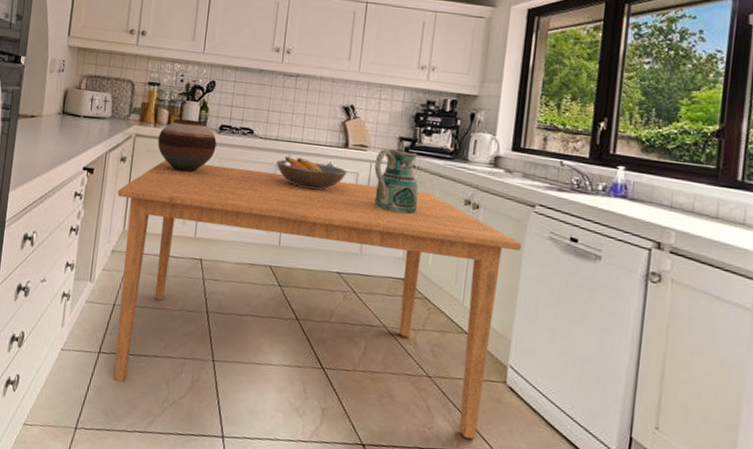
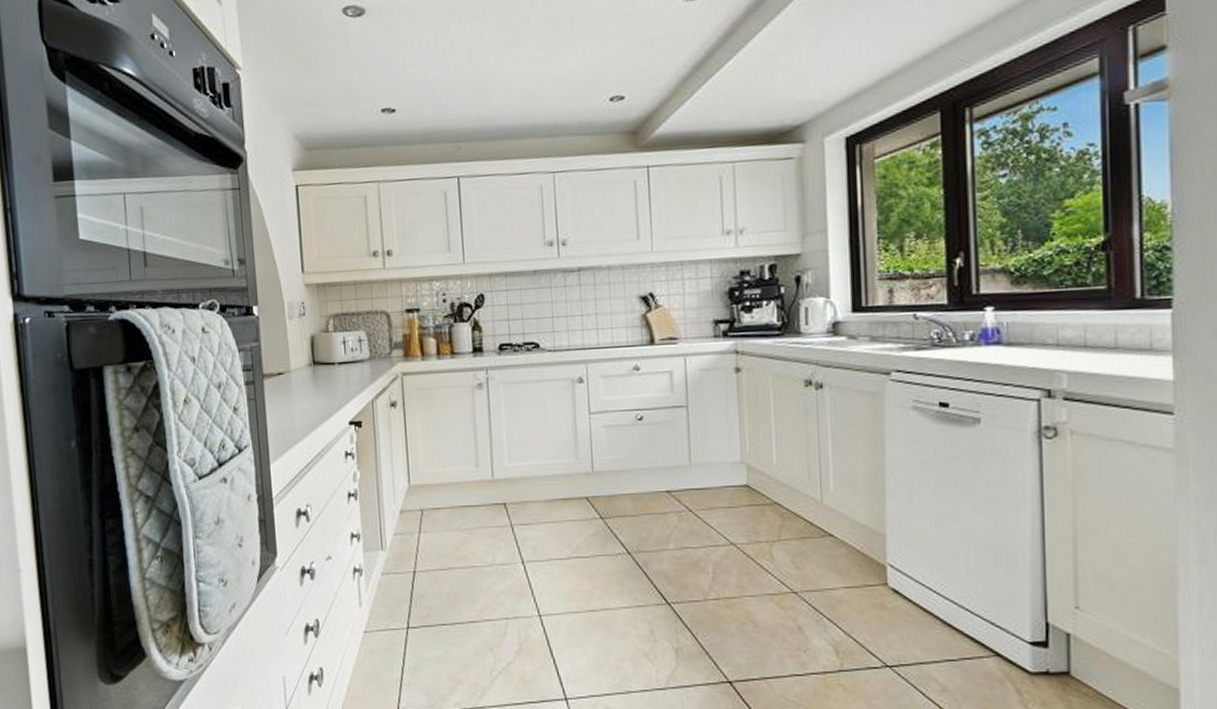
dining table: present [113,160,522,440] -> none [394,379,882,656]
vase: present [158,118,217,173] -> none [429,343,499,407]
fruit bowl: present [276,156,347,190] -> none [572,366,659,401]
ceramic pitcher: present [374,149,419,214] -> none [689,335,748,410]

